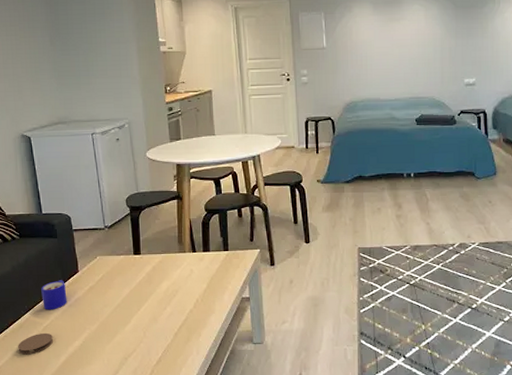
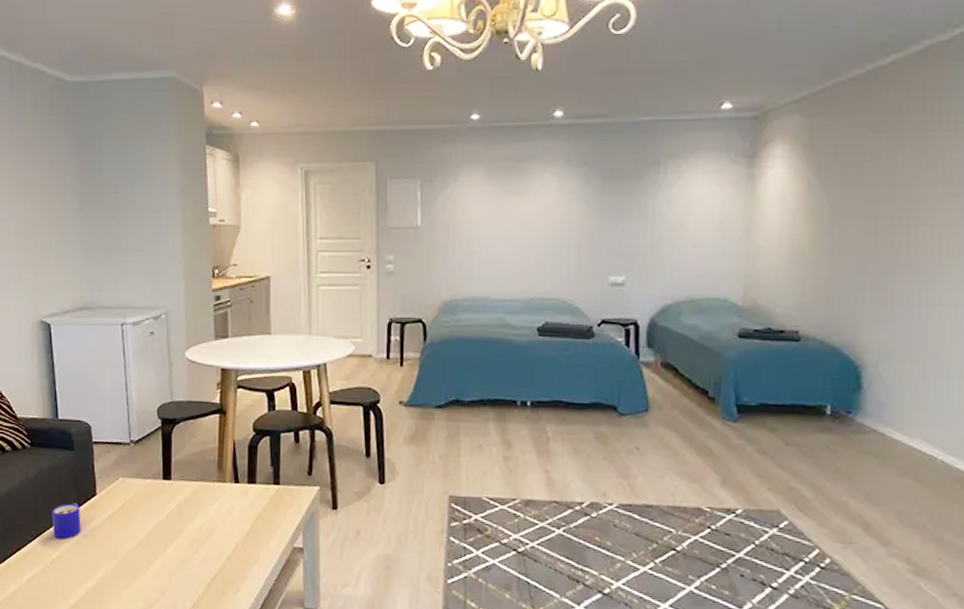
coaster: present [18,332,53,355] -> none [22,566,62,592]

